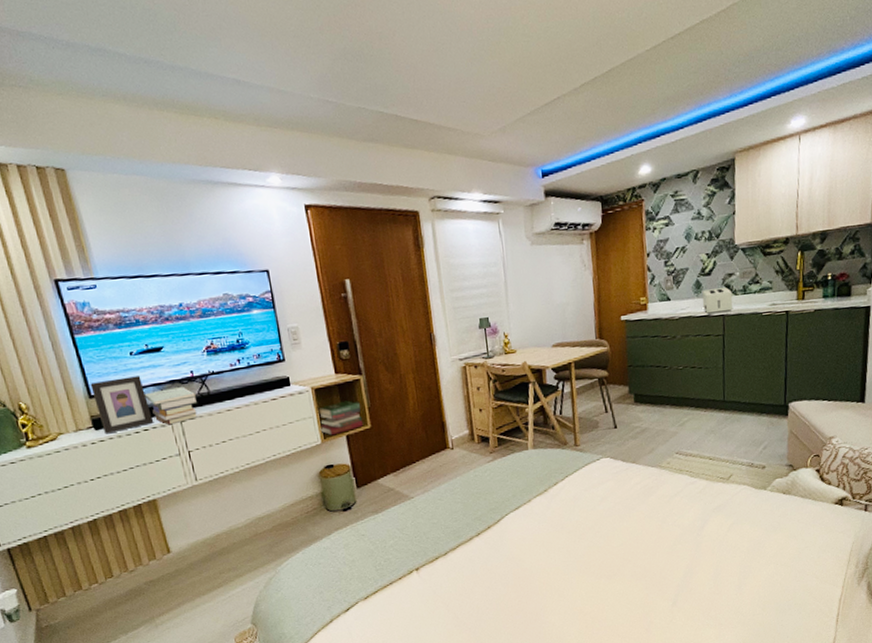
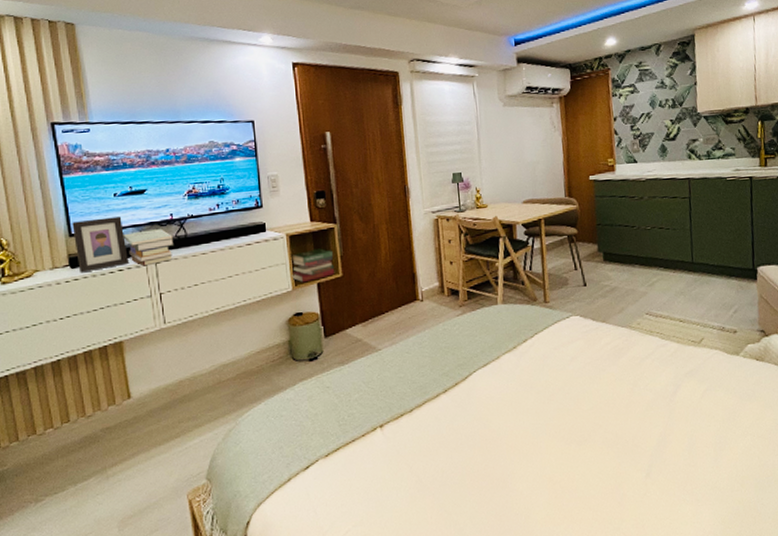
toaster: present [702,287,733,315] -> none [668,152,698,178]

